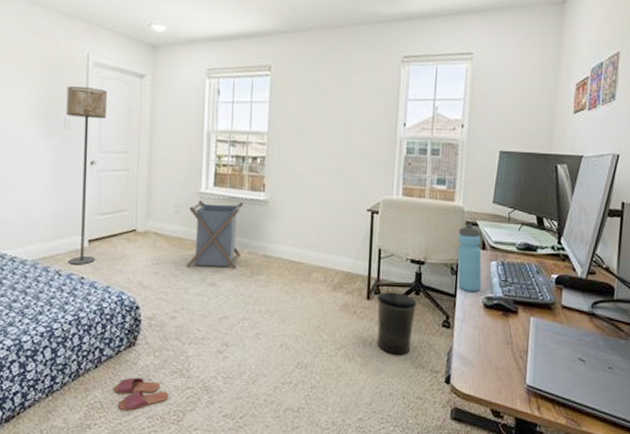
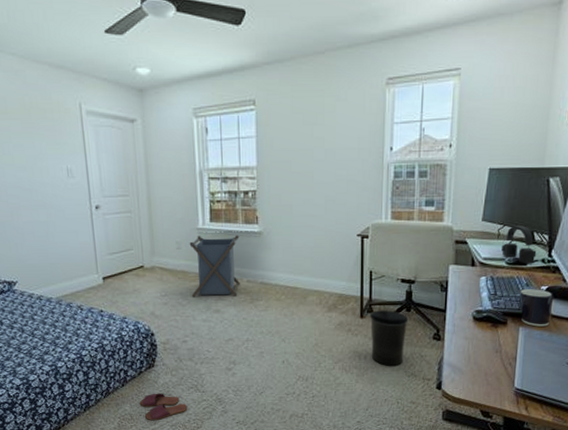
floor lamp: present [66,85,108,265] -> none [65,135,111,300]
water bottle: present [457,223,482,293] -> none [447,241,471,307]
headphones: none [512,210,547,251] -> present [501,226,537,264]
mug: none [529,276,563,318] -> present [518,288,553,327]

